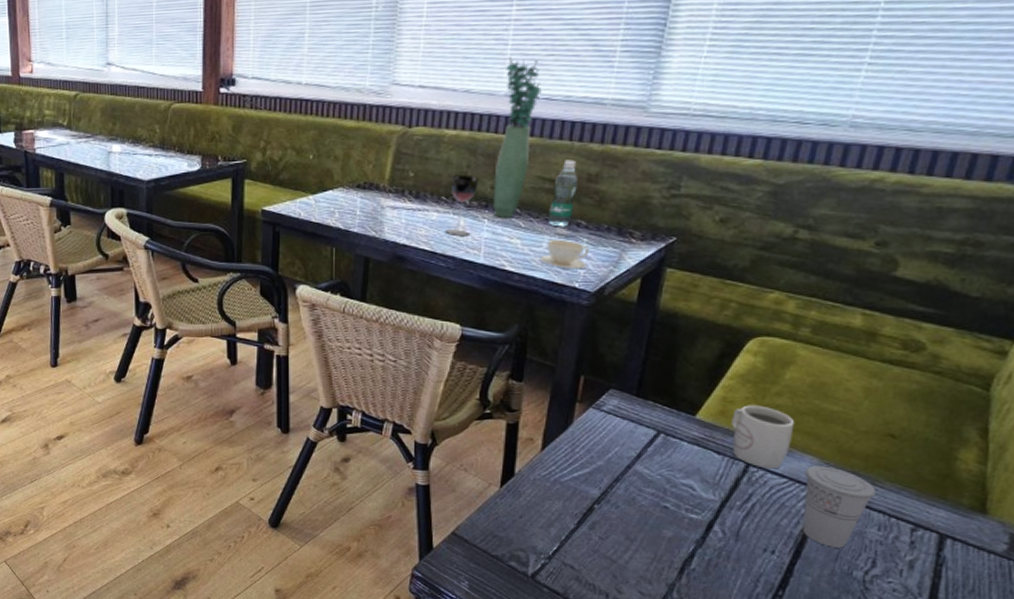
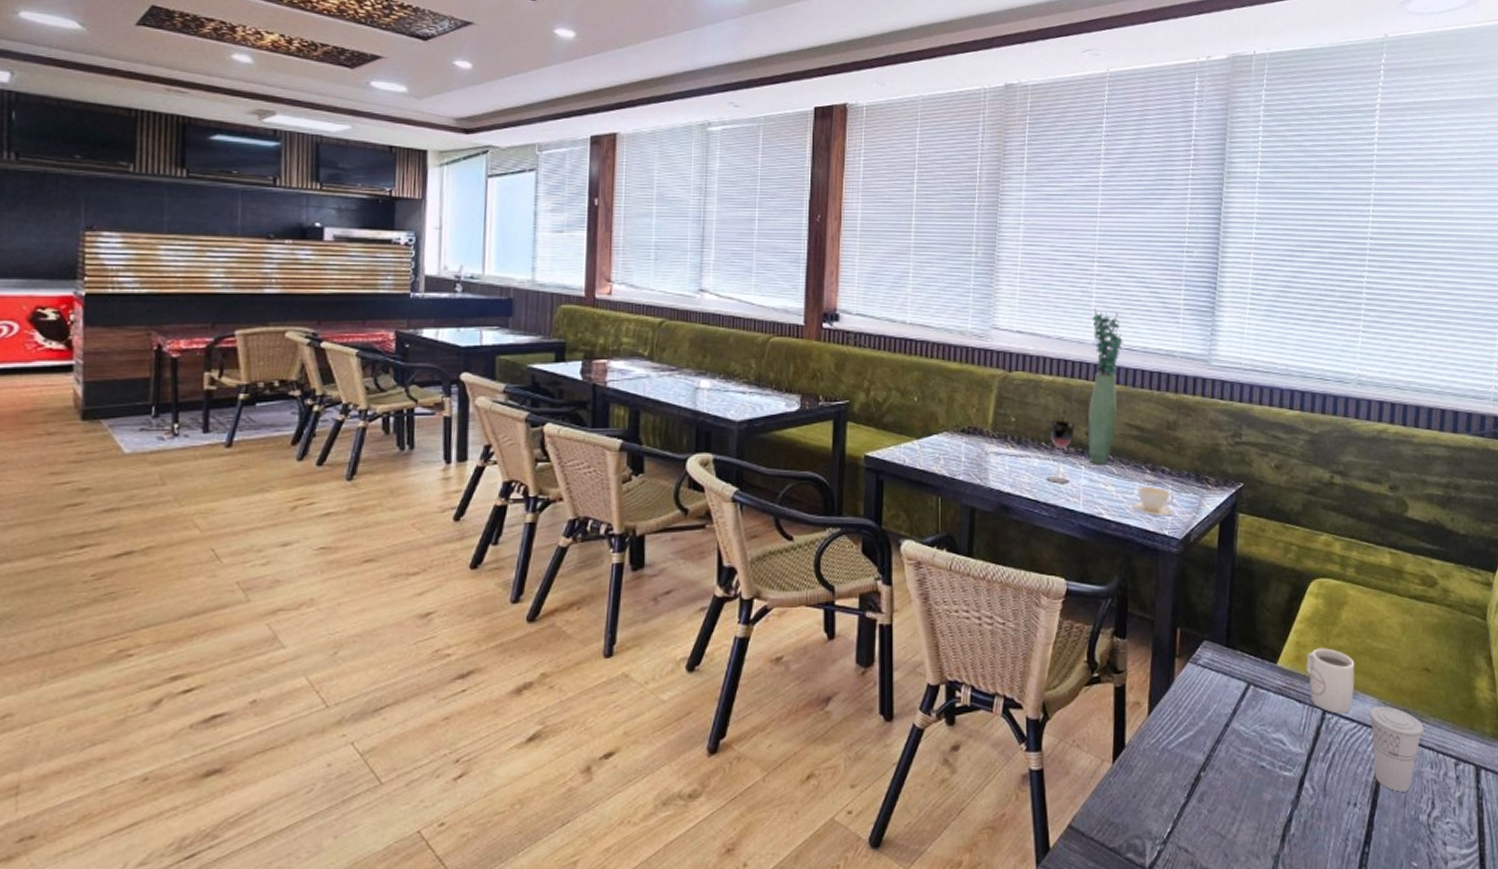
bottle: present [549,160,579,227] -> none [1137,408,1160,474]

